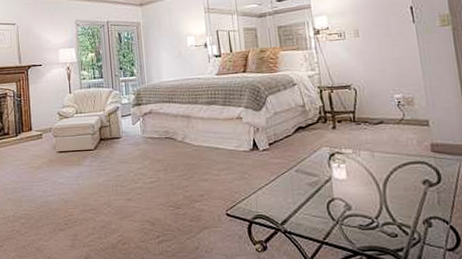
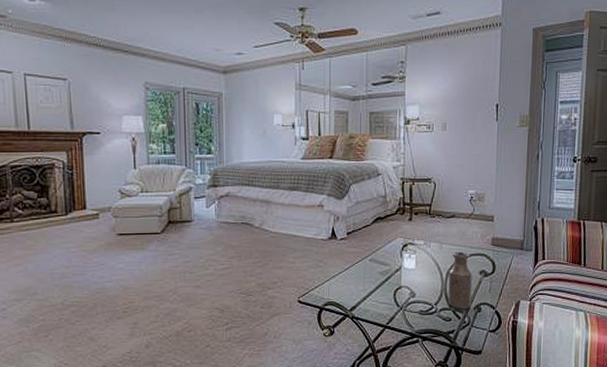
bottle: none [386,159,418,224] -> present [448,251,472,309]

